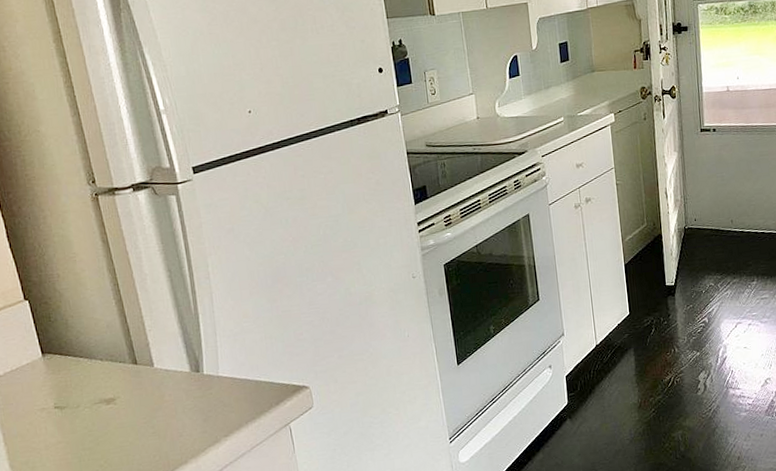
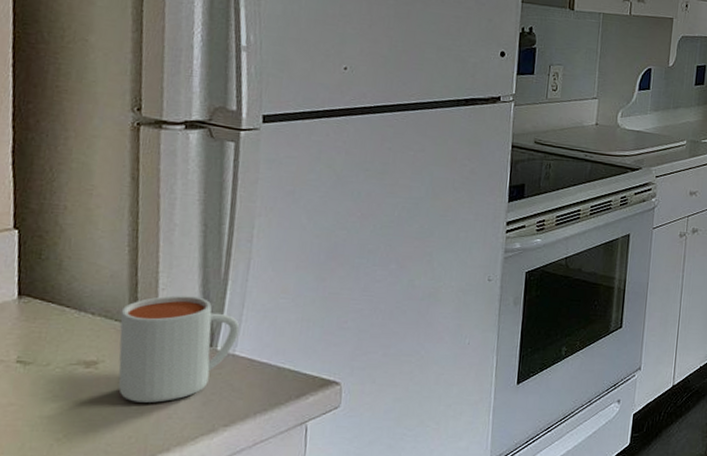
mug: none [122,332,218,427] -> present [118,295,240,403]

